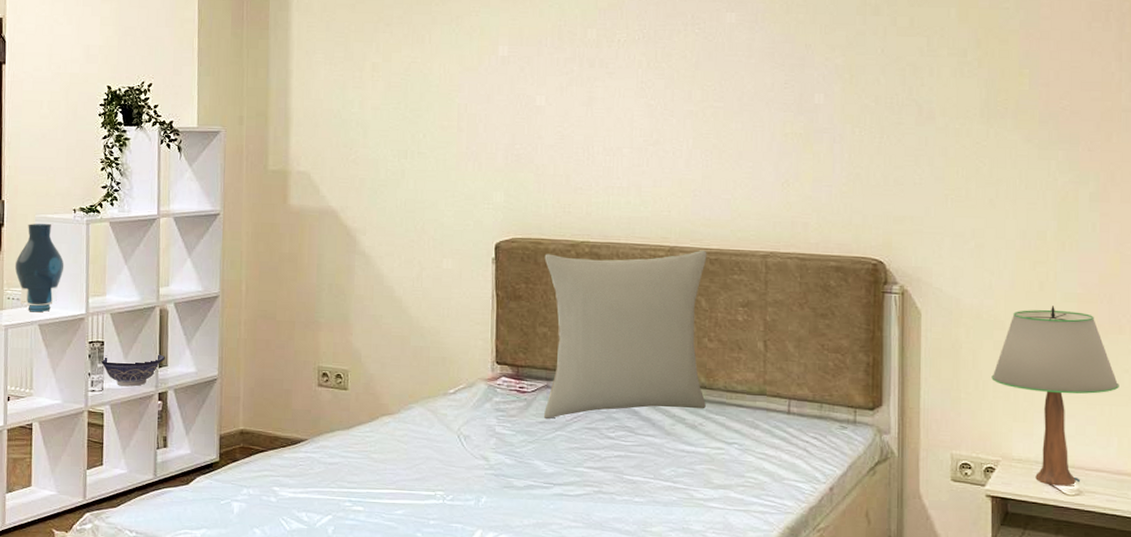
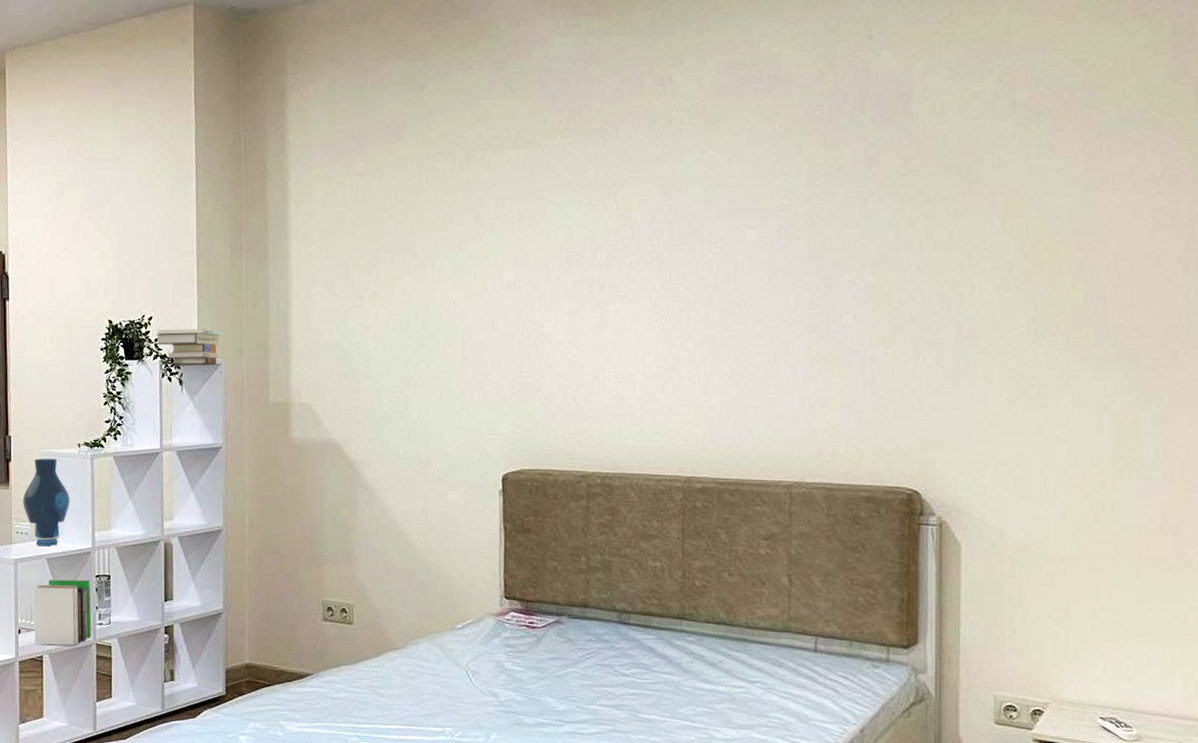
books: none [23,345,84,413] -> present [33,579,92,646]
decorative bowl: present [101,354,165,387] -> none [108,588,170,620]
books: none [156,96,223,133] -> present [156,329,223,366]
pillow: present [543,251,707,419] -> none [554,481,727,655]
table lamp: present [991,306,1119,486] -> none [1040,538,1185,731]

